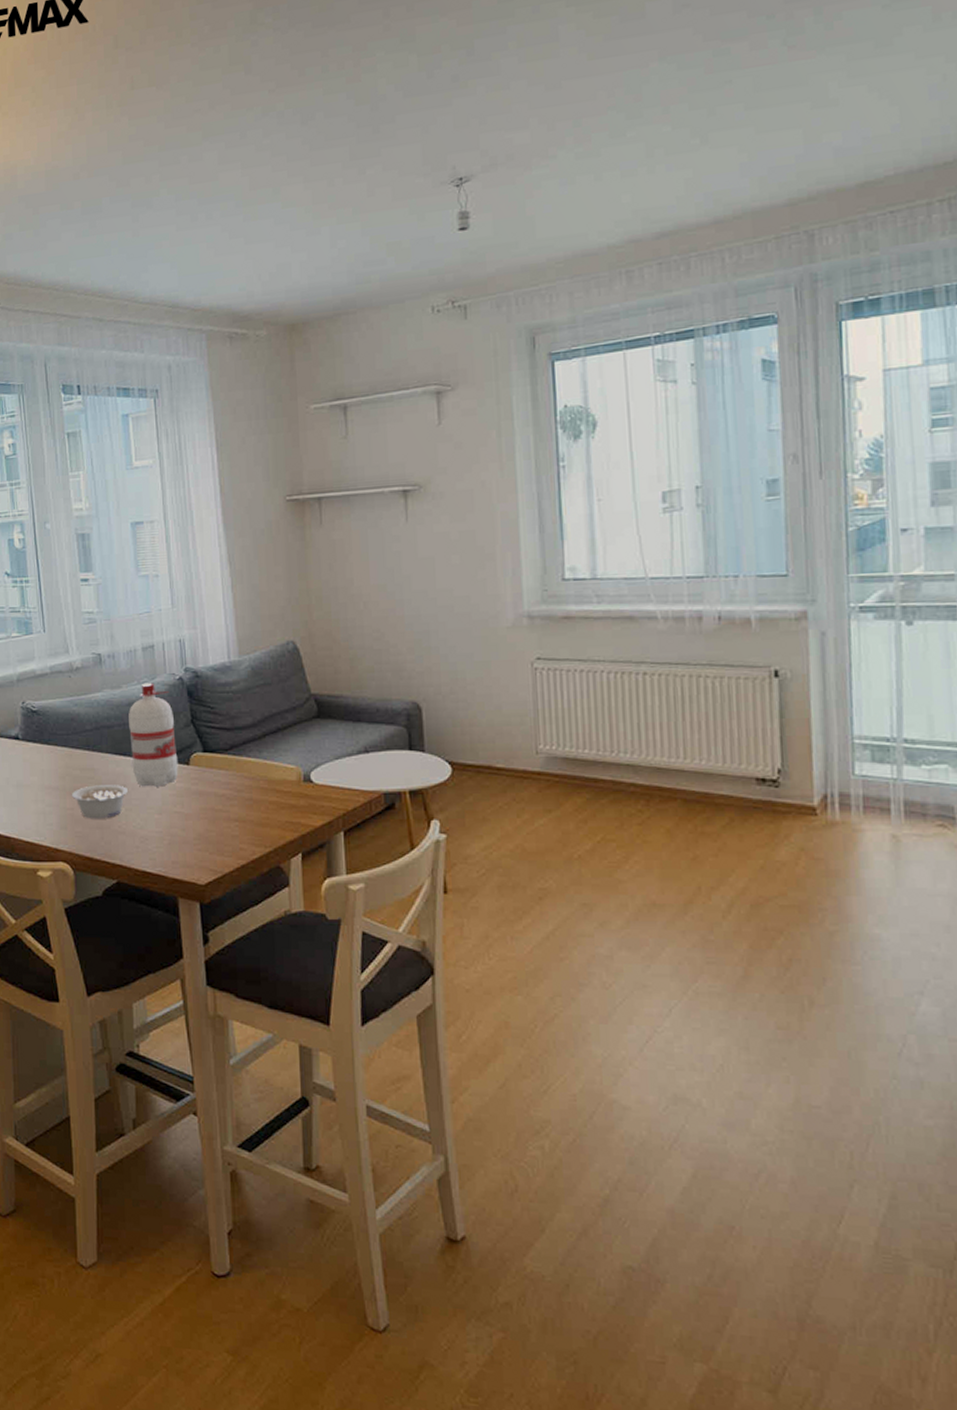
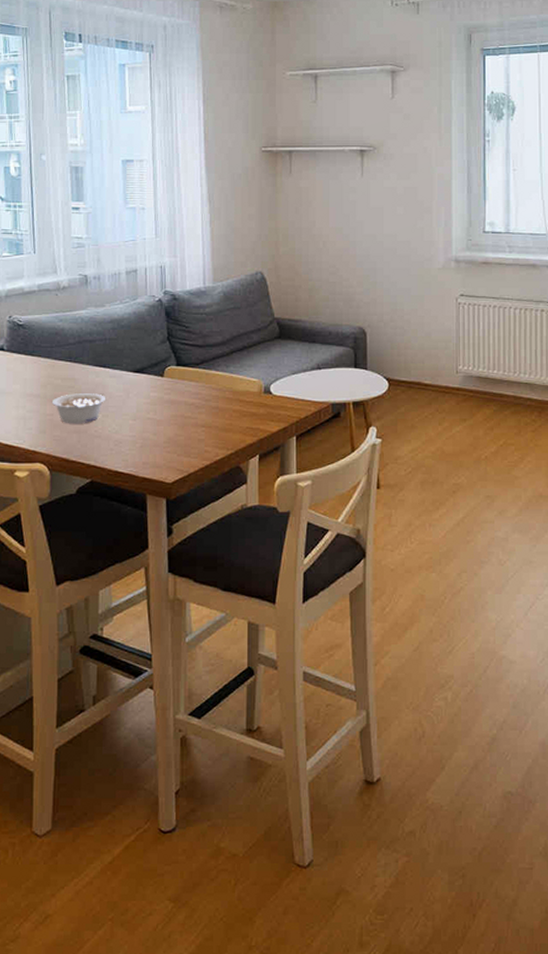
water bottle: present [128,682,178,787] -> none [110,303,153,396]

